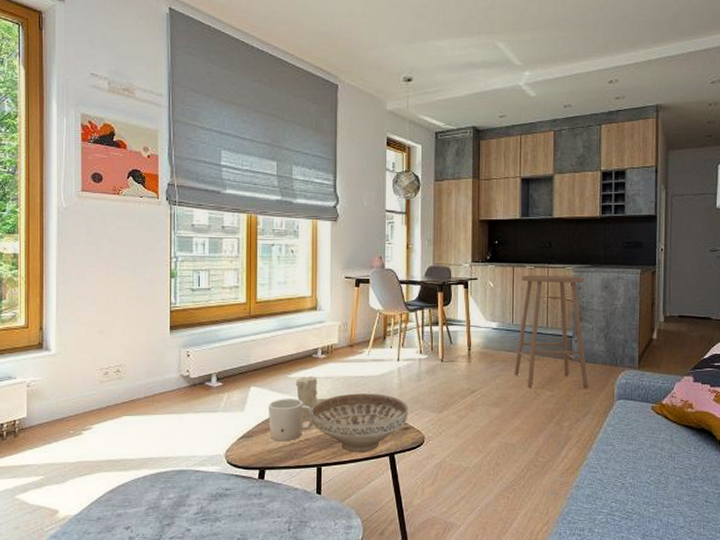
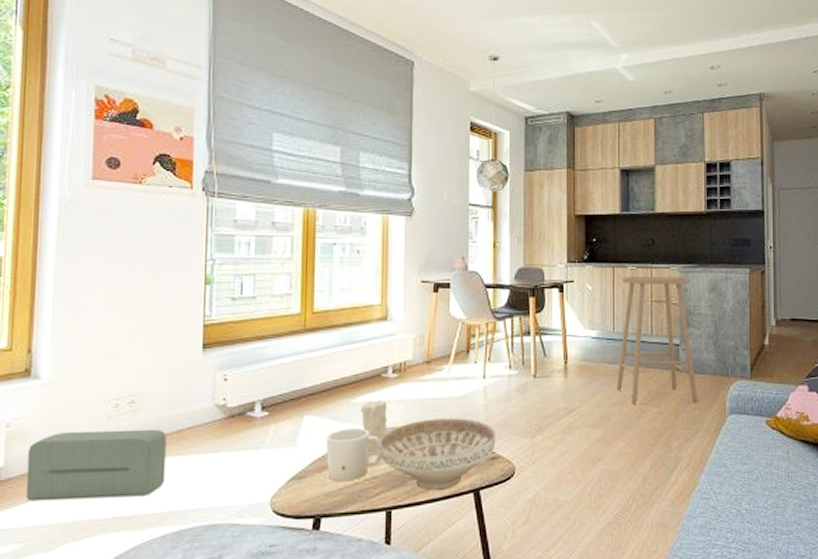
pouf: none [43,392,145,445] -> present [27,429,167,502]

